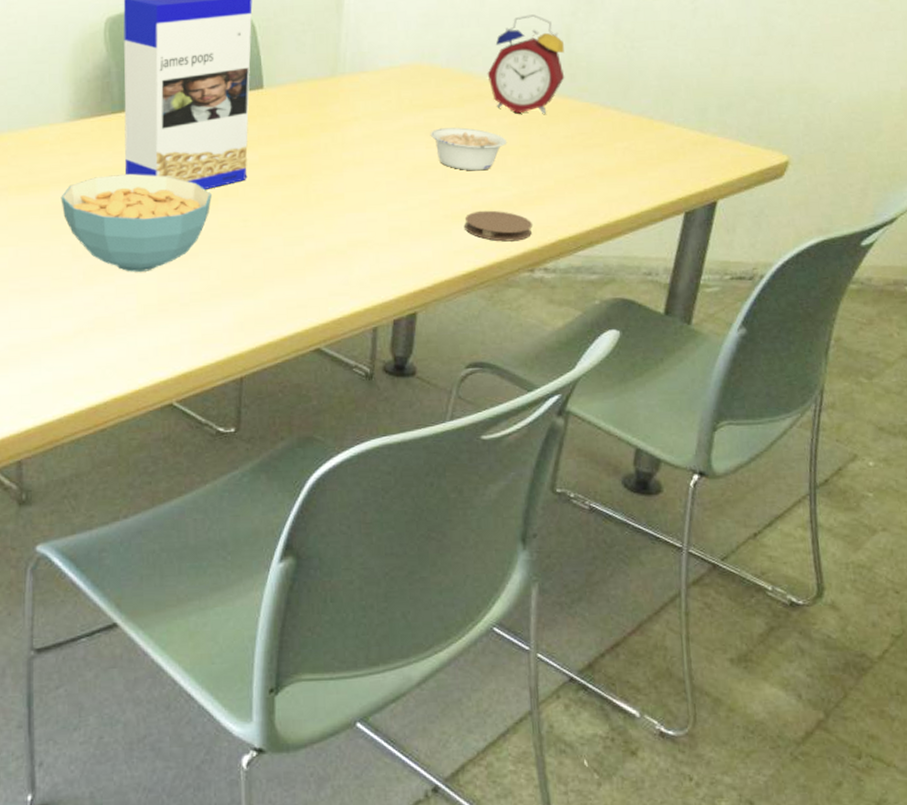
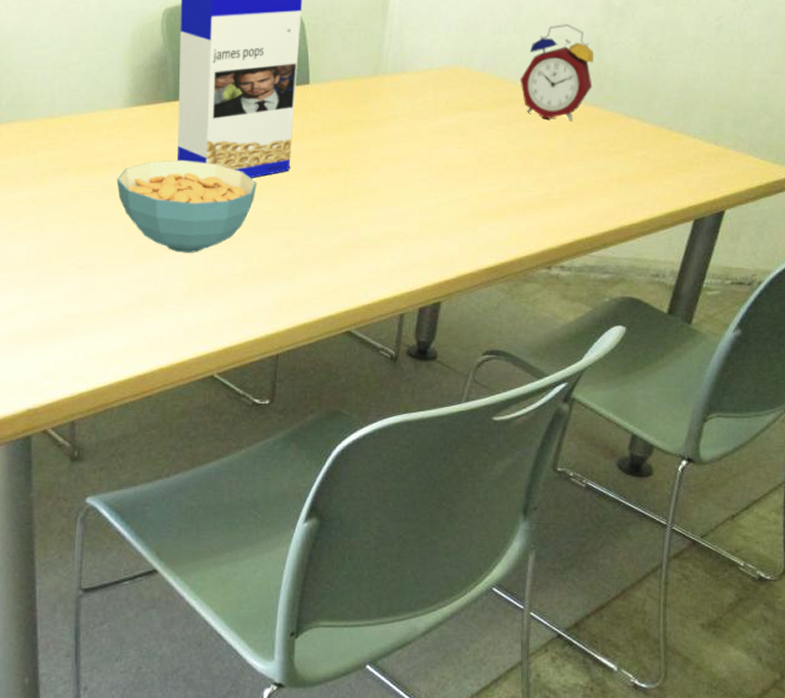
legume: present [430,127,508,171] -> none [463,130,535,172]
coaster: present [463,210,533,242] -> none [489,209,553,240]

